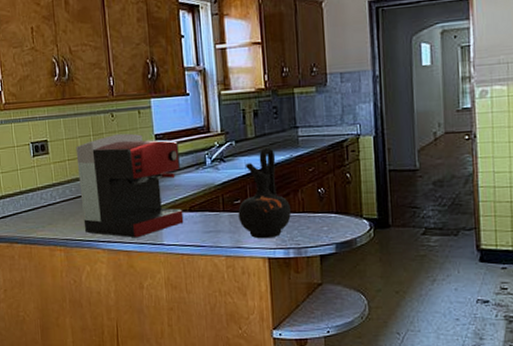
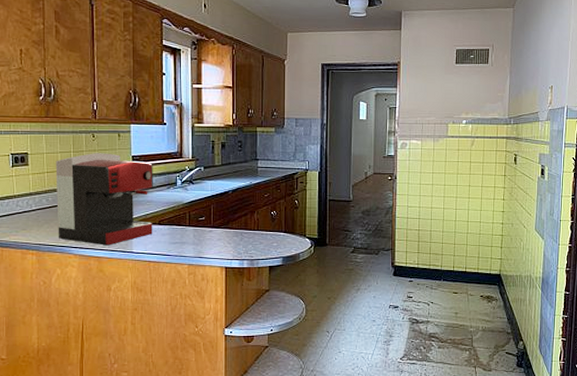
ceramic jug: present [238,147,291,239] -> none [202,174,247,251]

